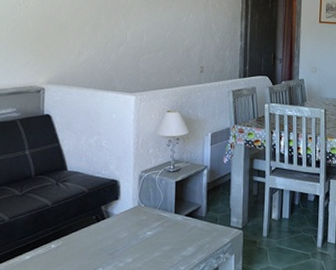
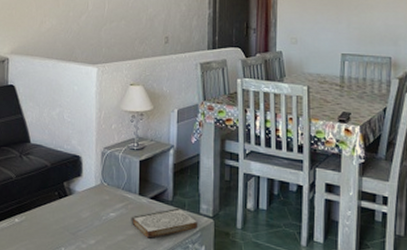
book: none [167,222,228,252] -> present [131,208,197,238]

